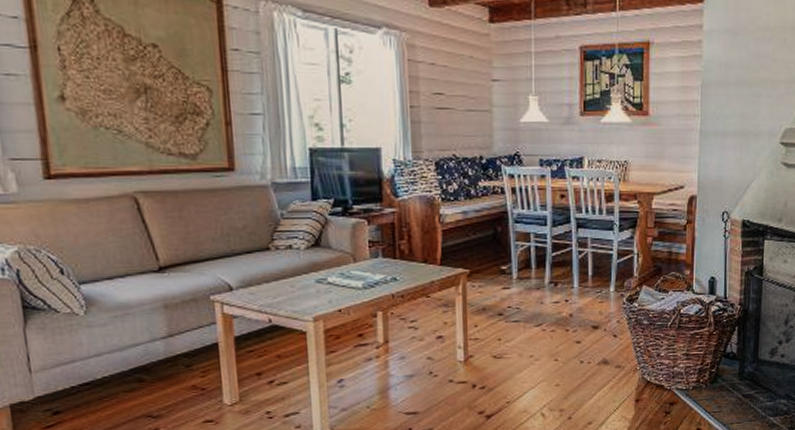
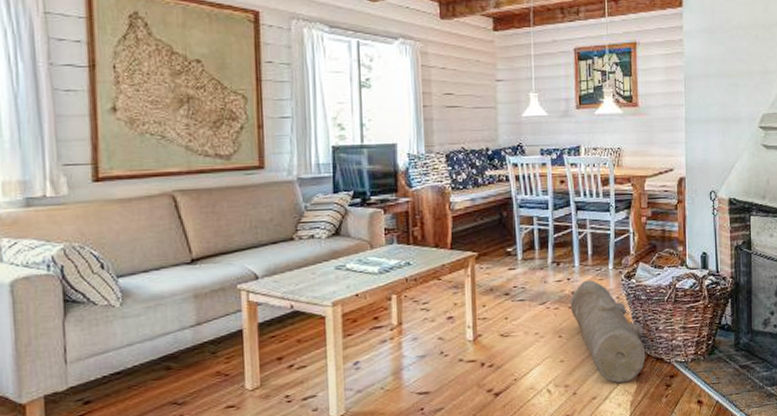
decorative log: none [567,302,646,409] -> present [570,280,646,384]

